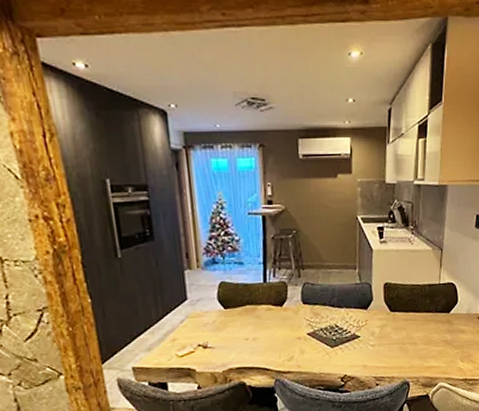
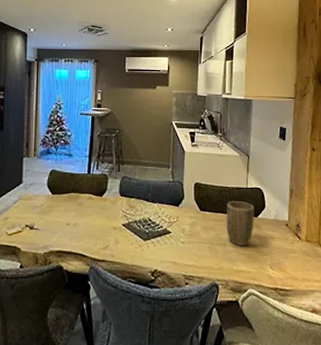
plant pot: none [417,298,447,344] -> present [226,201,255,247]

